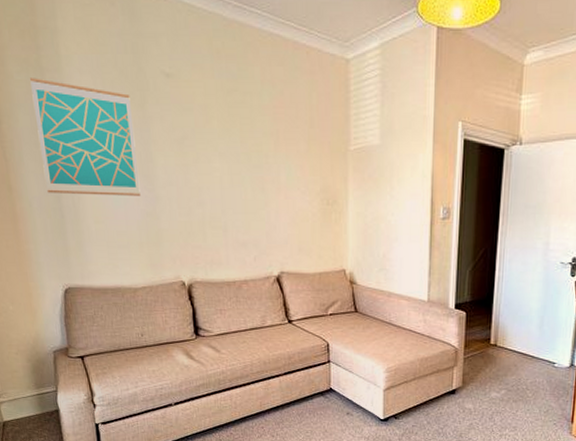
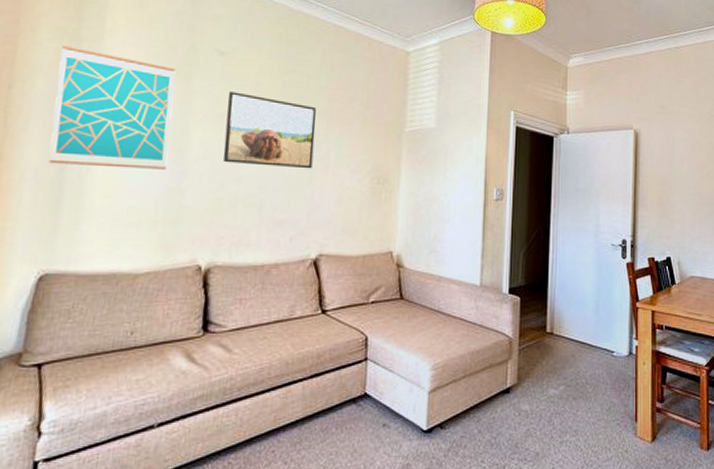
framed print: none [180,116,266,192] -> present [223,91,316,169]

